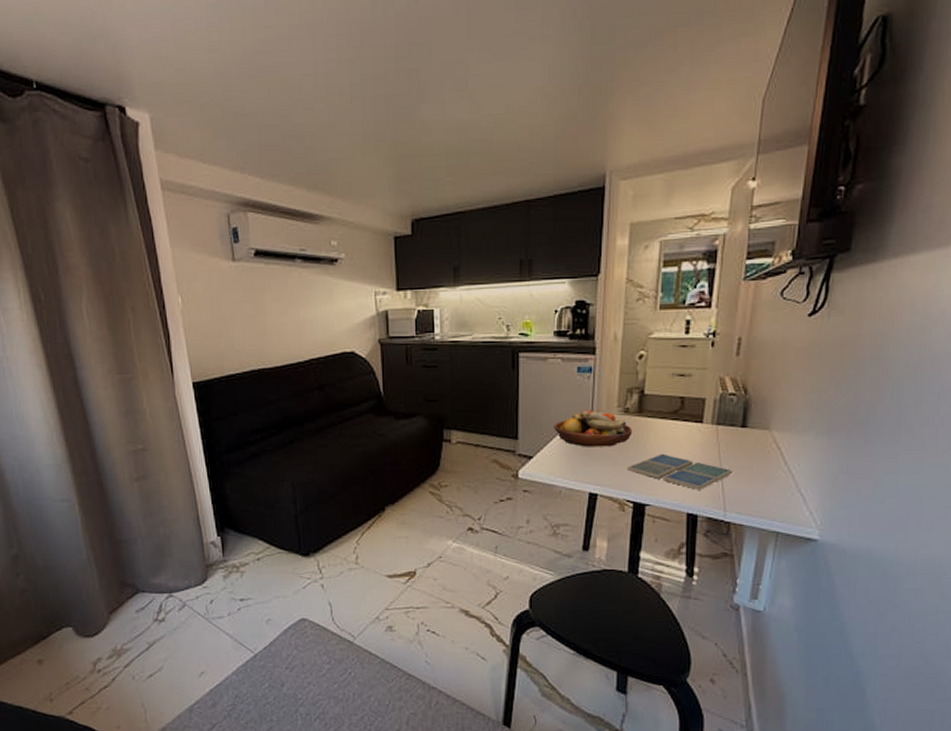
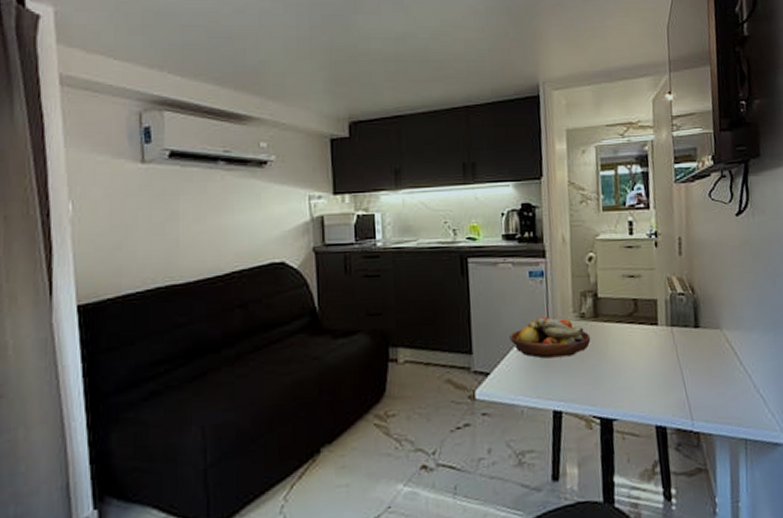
drink coaster: present [626,453,733,491] -> none [589,360,693,400]

